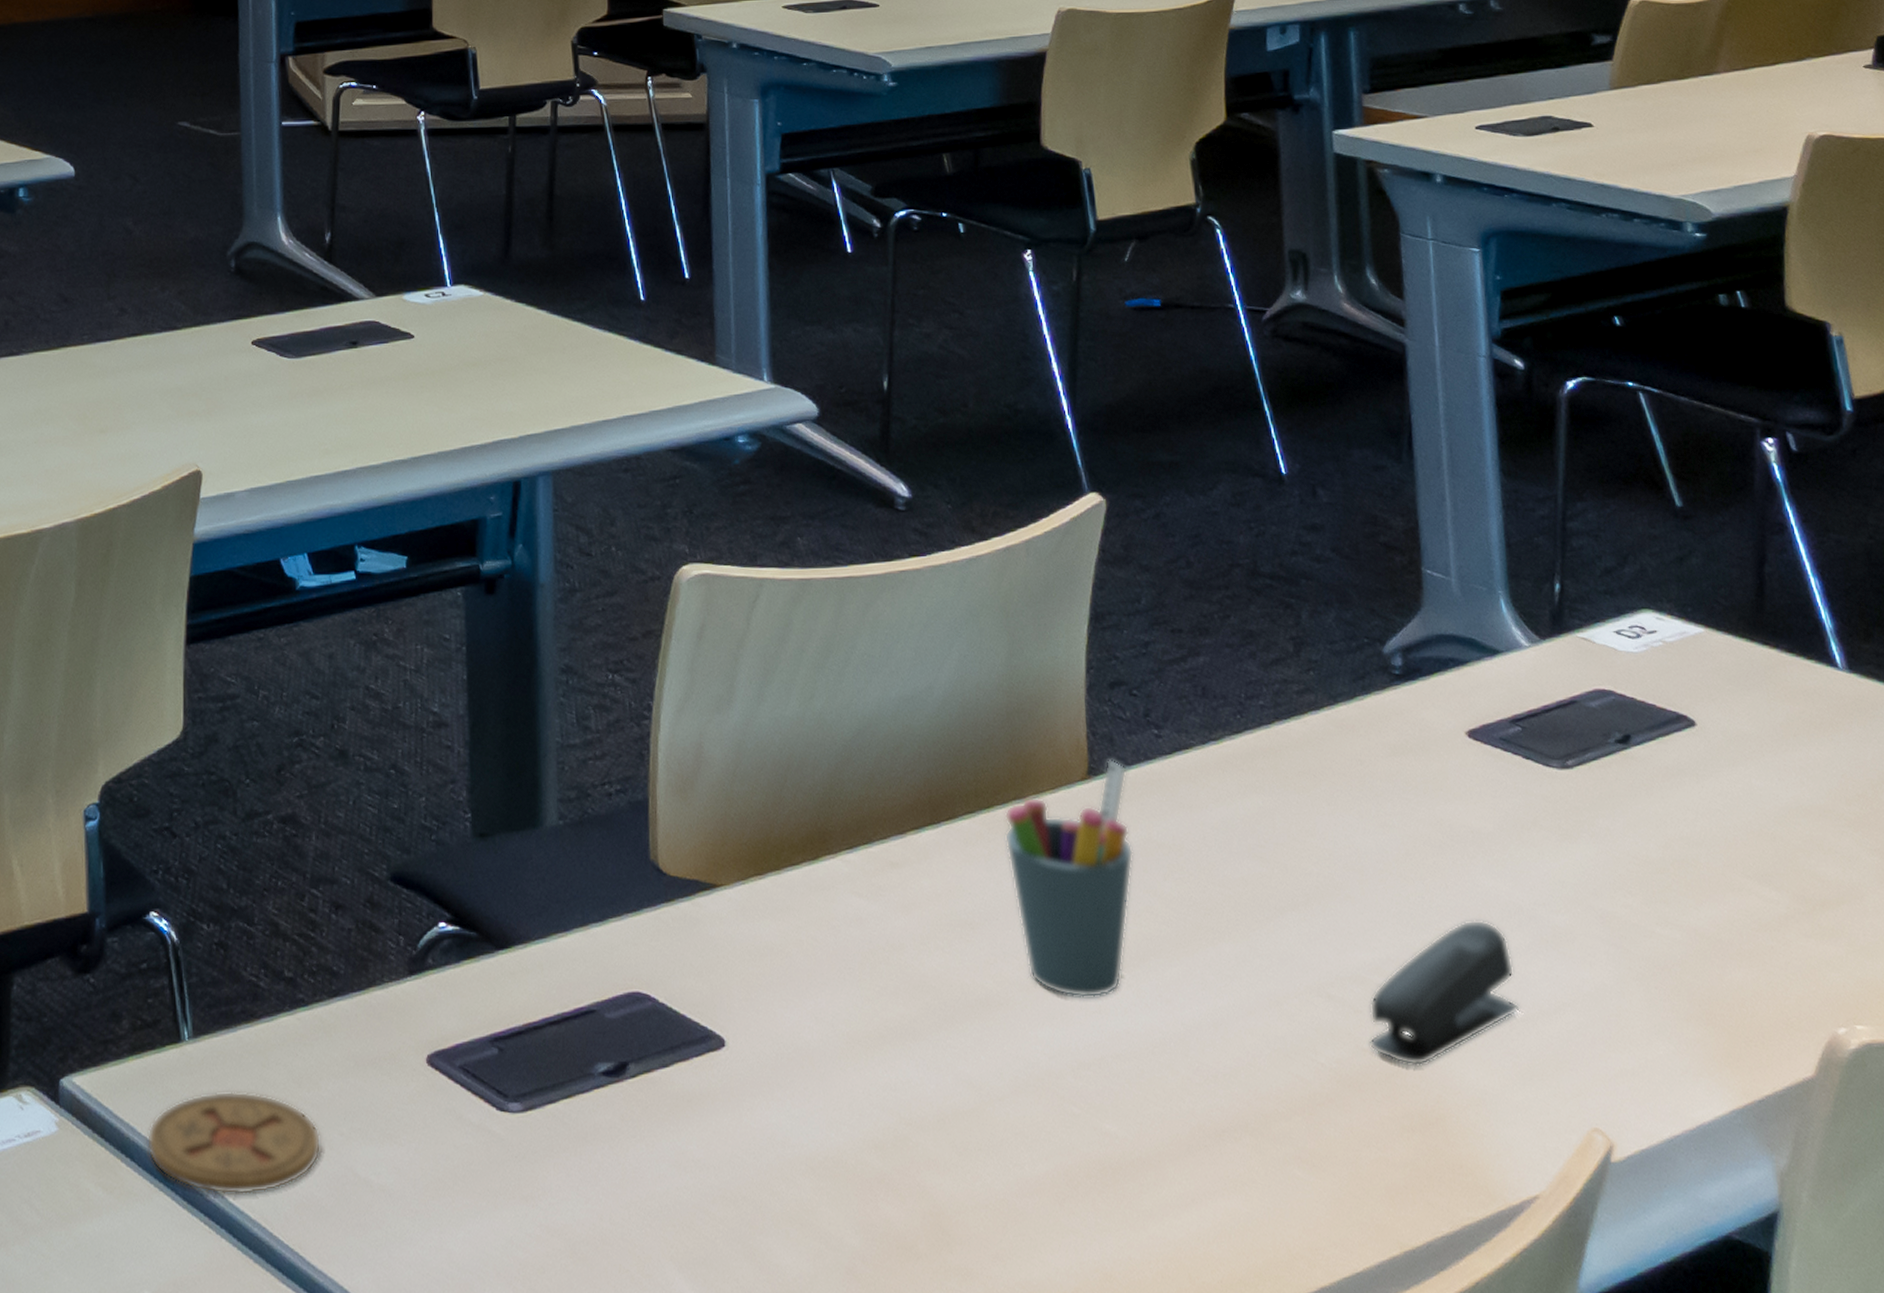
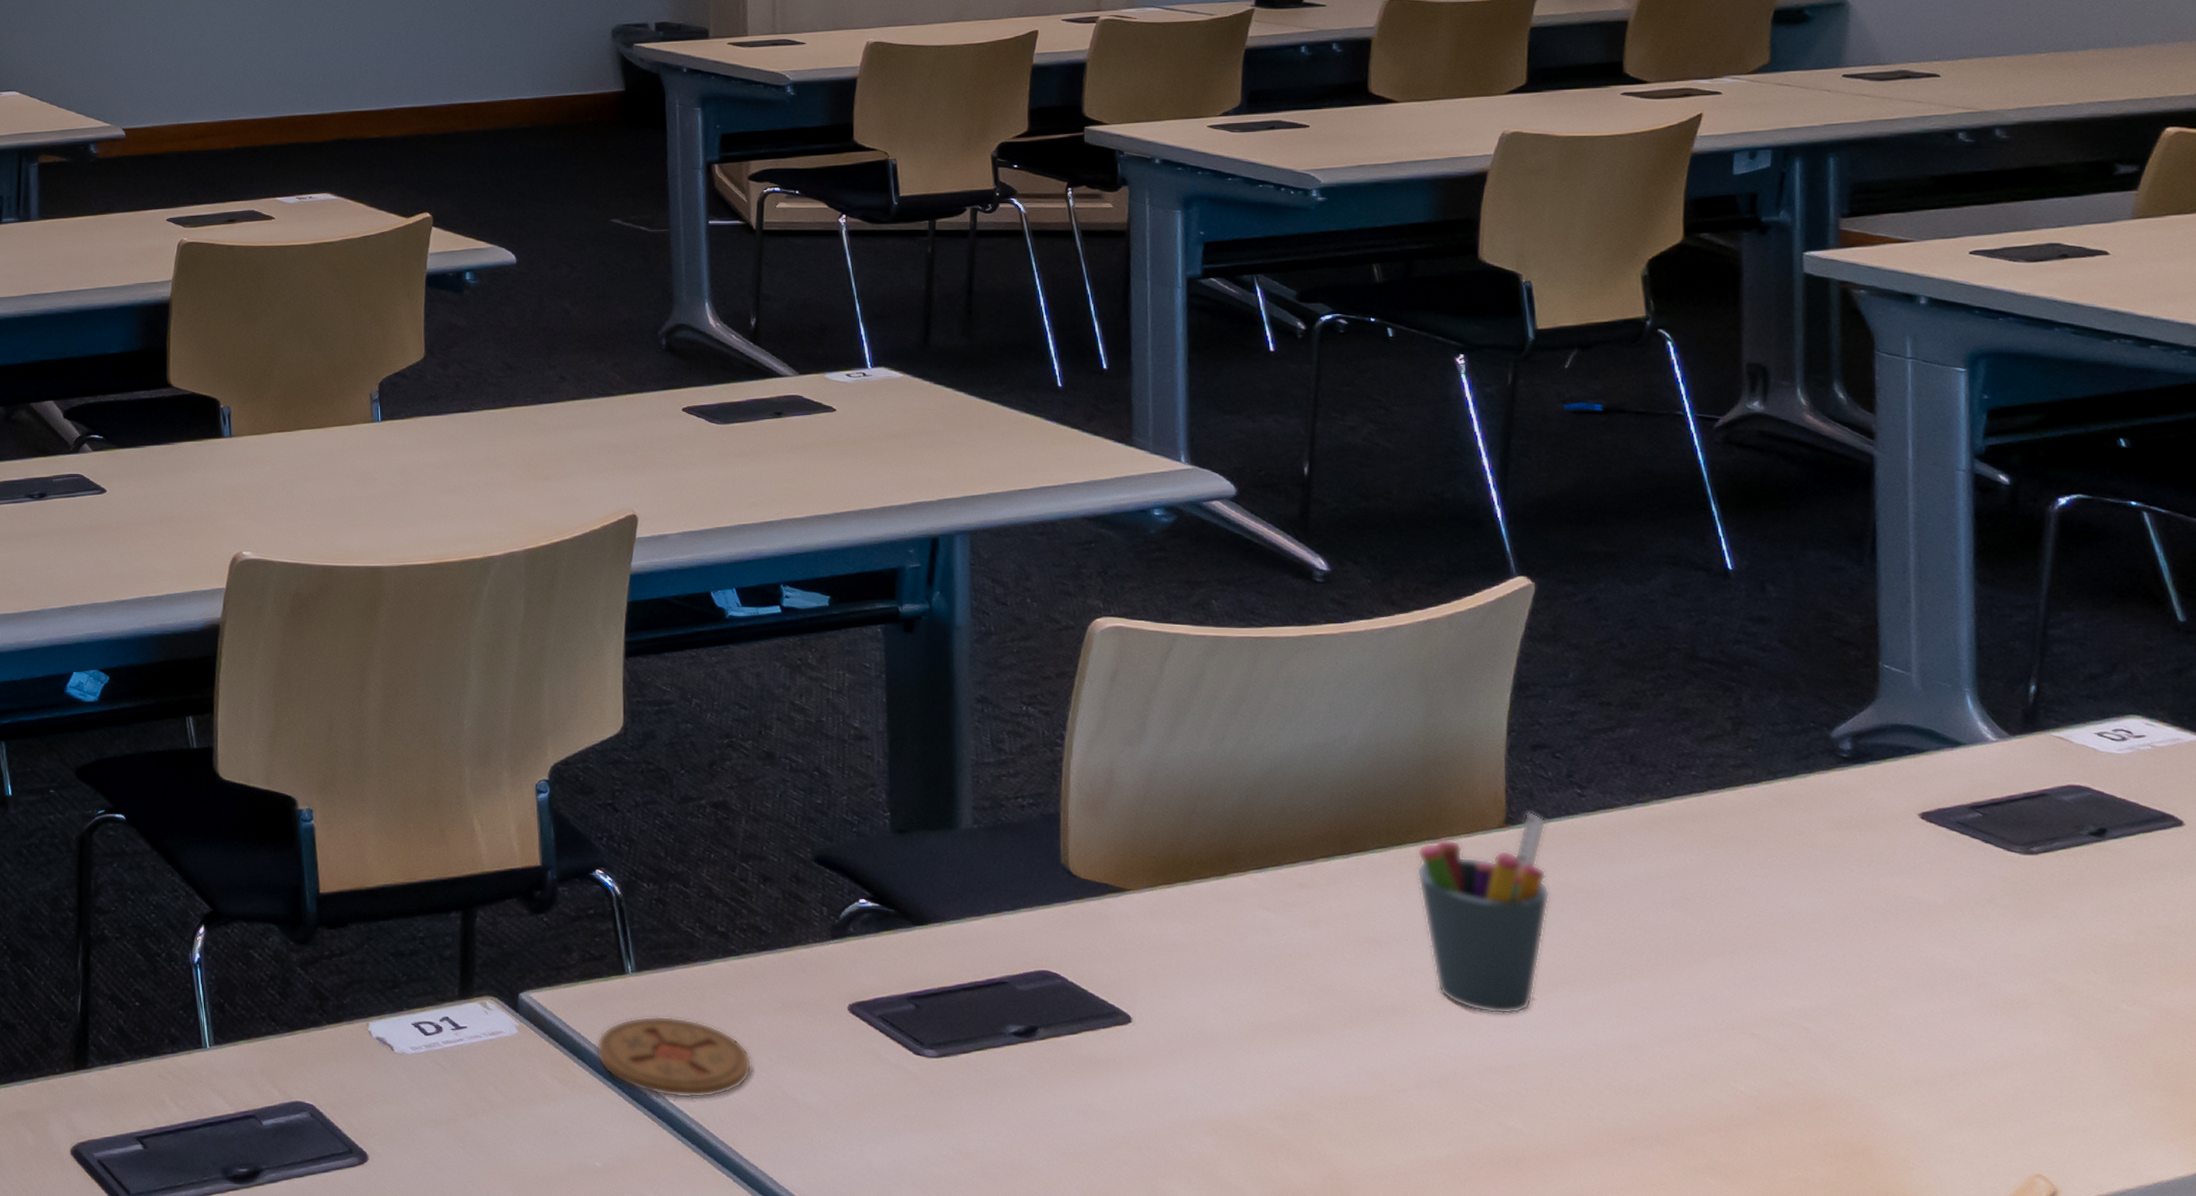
stapler: present [1368,919,1520,1067] -> none [1793,981,1962,1103]

